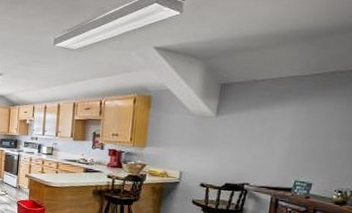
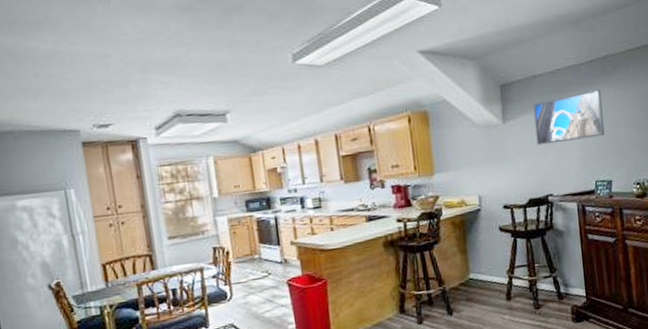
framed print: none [244,100,321,143] -> present [533,89,605,146]

